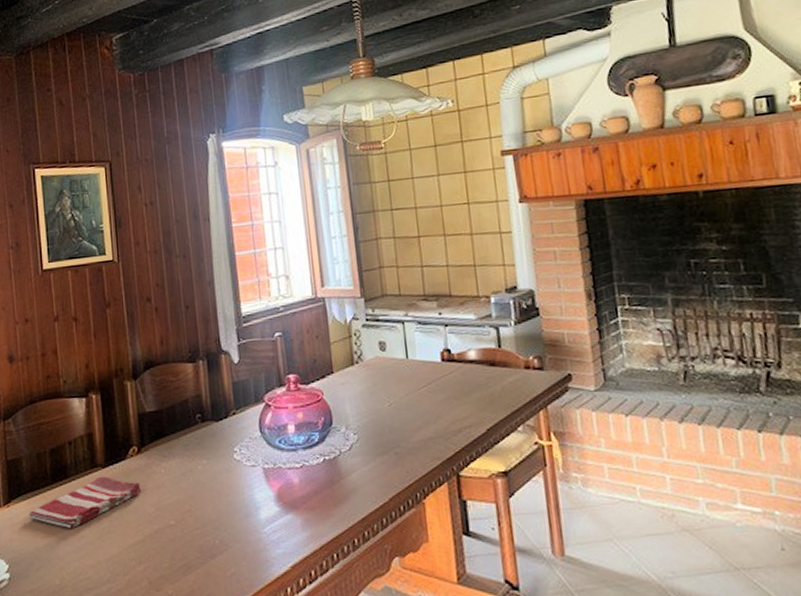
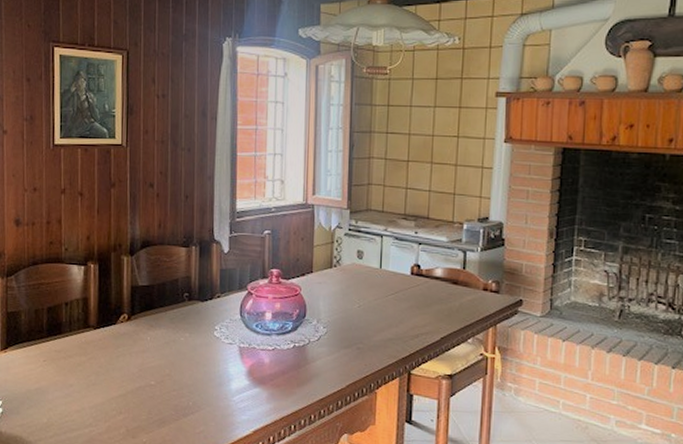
dish towel: present [28,476,142,529] -> none [23,336,128,378]

